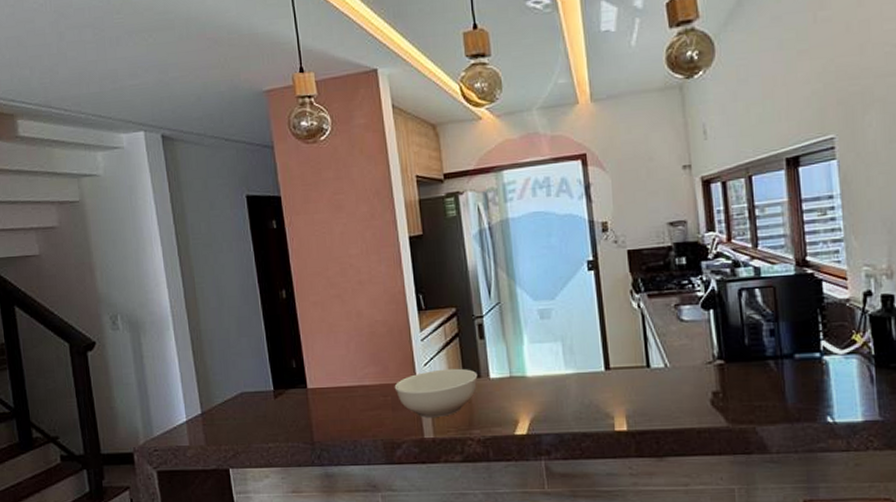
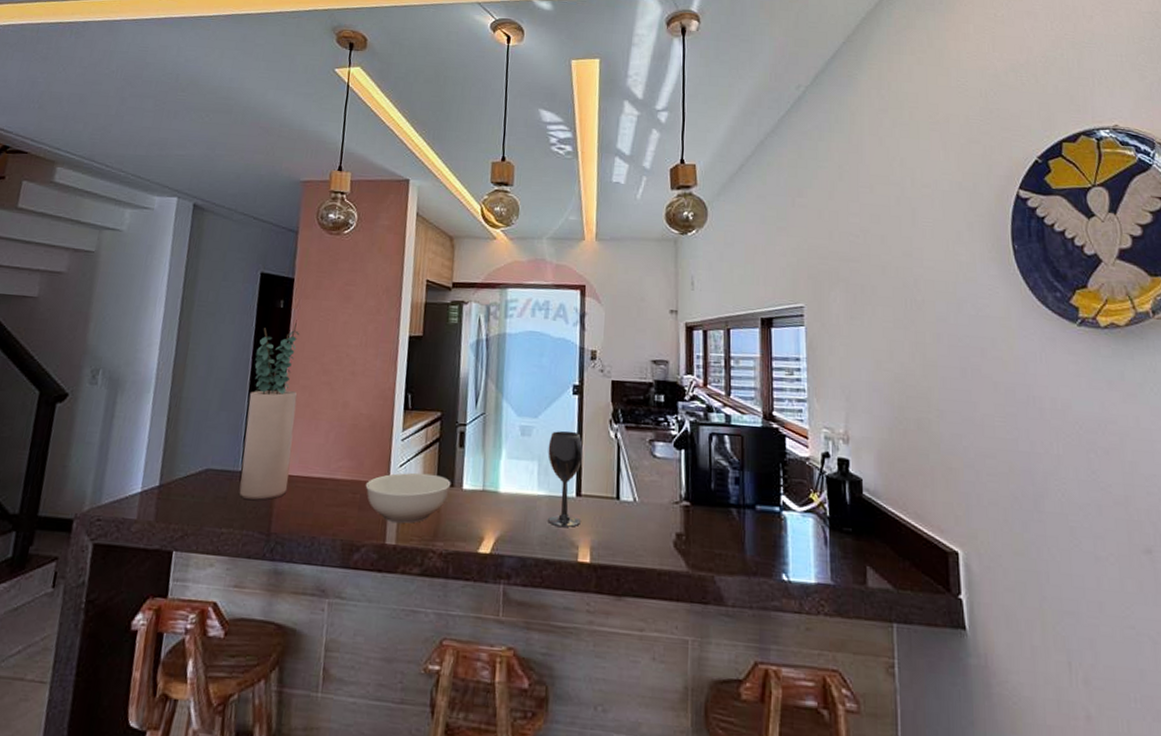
vase: none [261,240,321,416] -> present [239,322,299,501]
wine glass: none [569,307,613,400] -> present [547,430,584,527]

